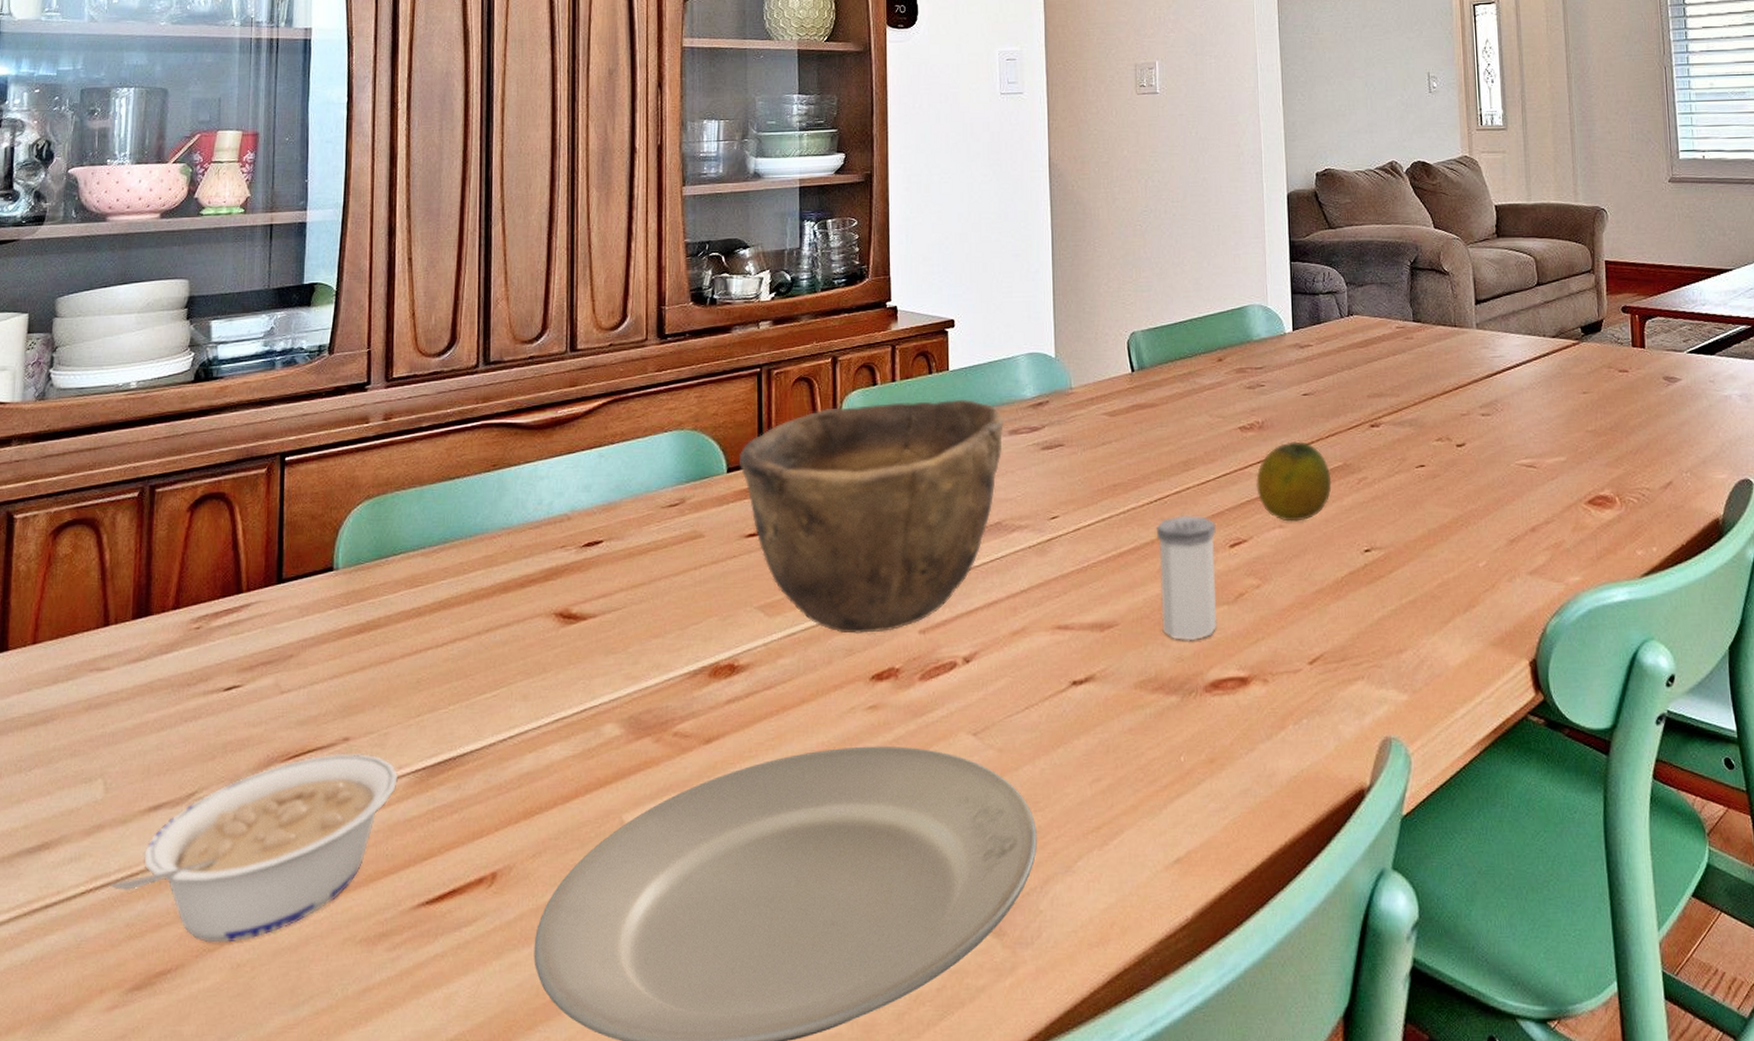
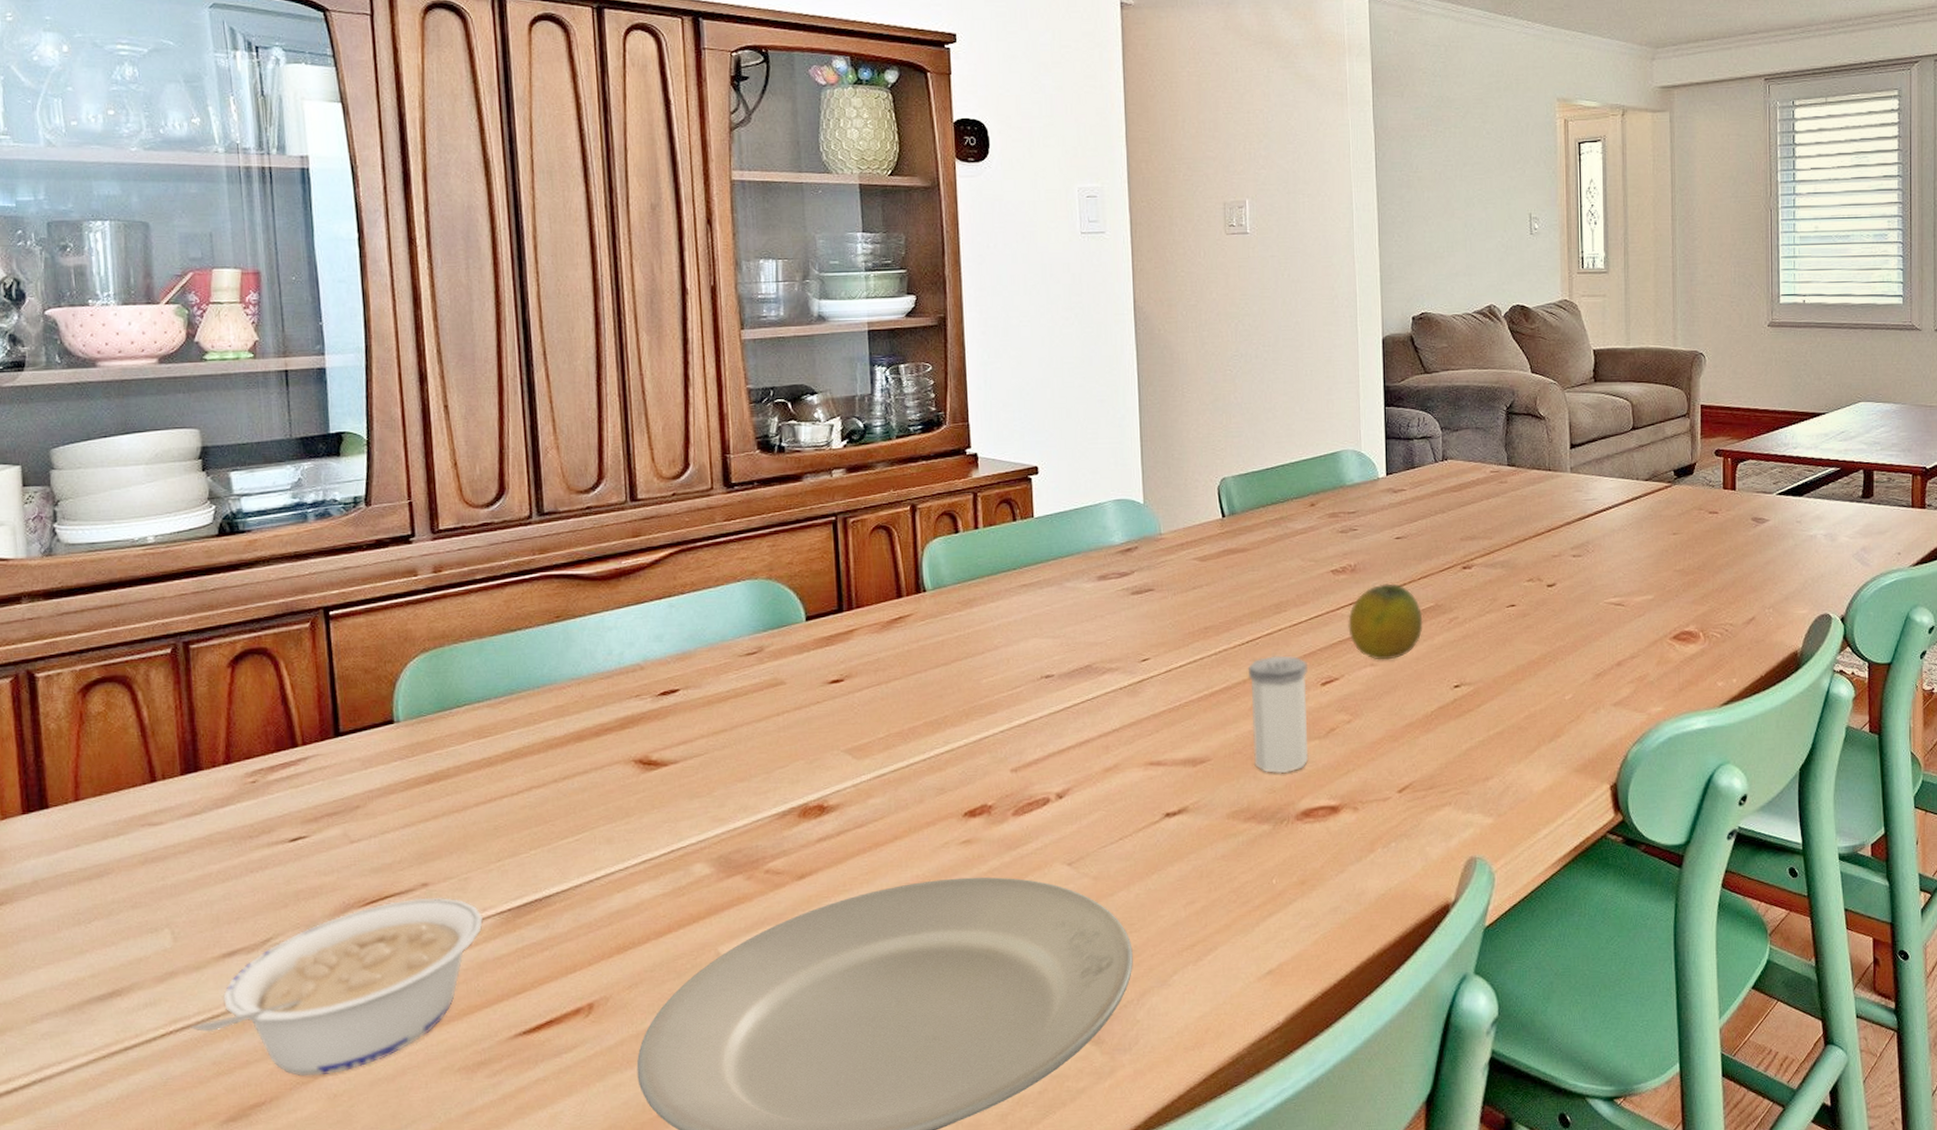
bowl: present [738,399,1005,634] -> none [817,546,1093,774]

